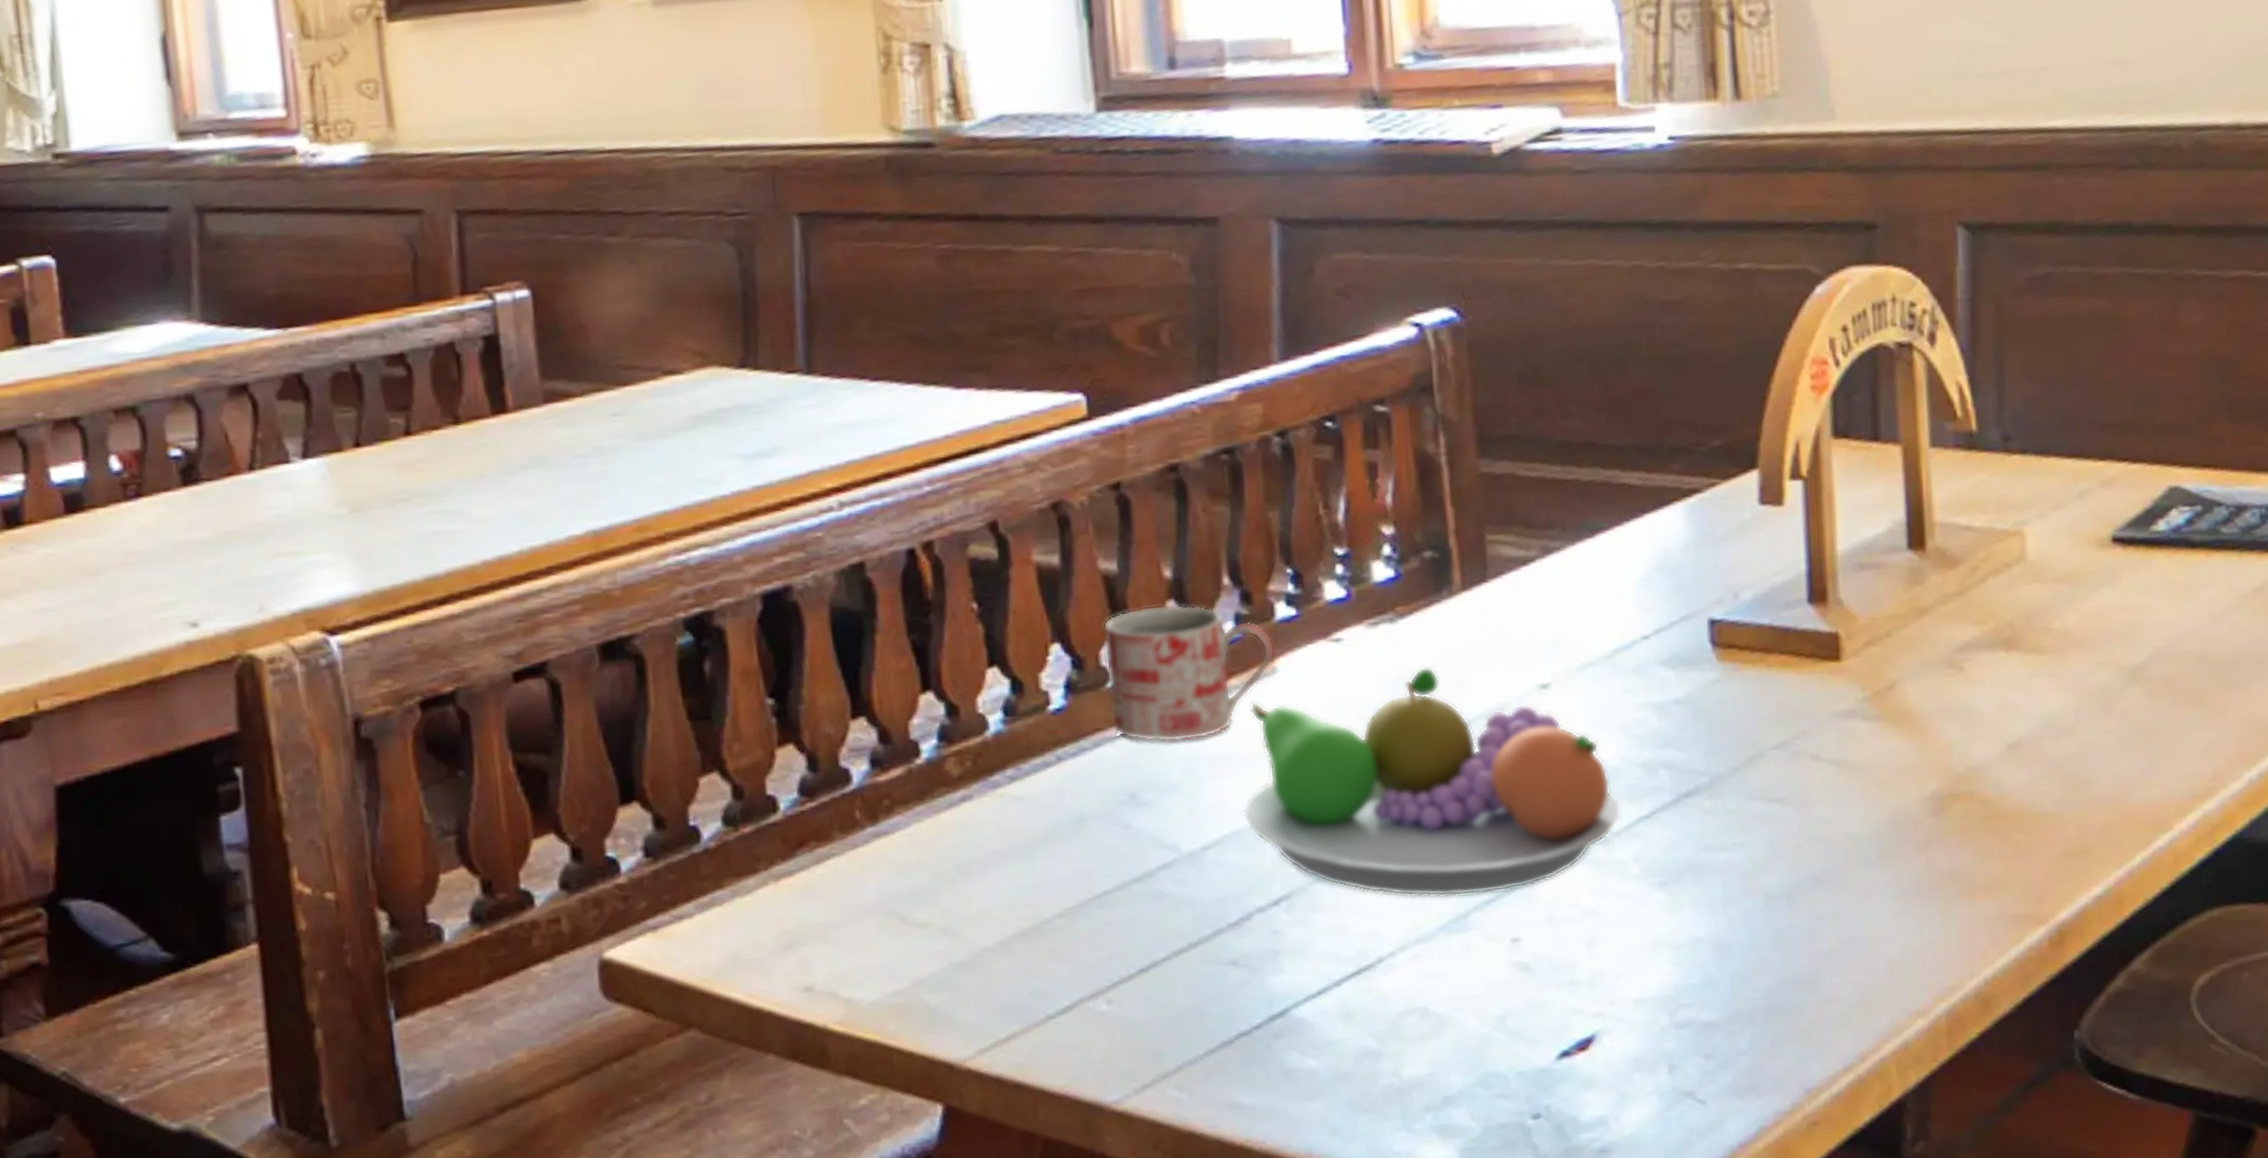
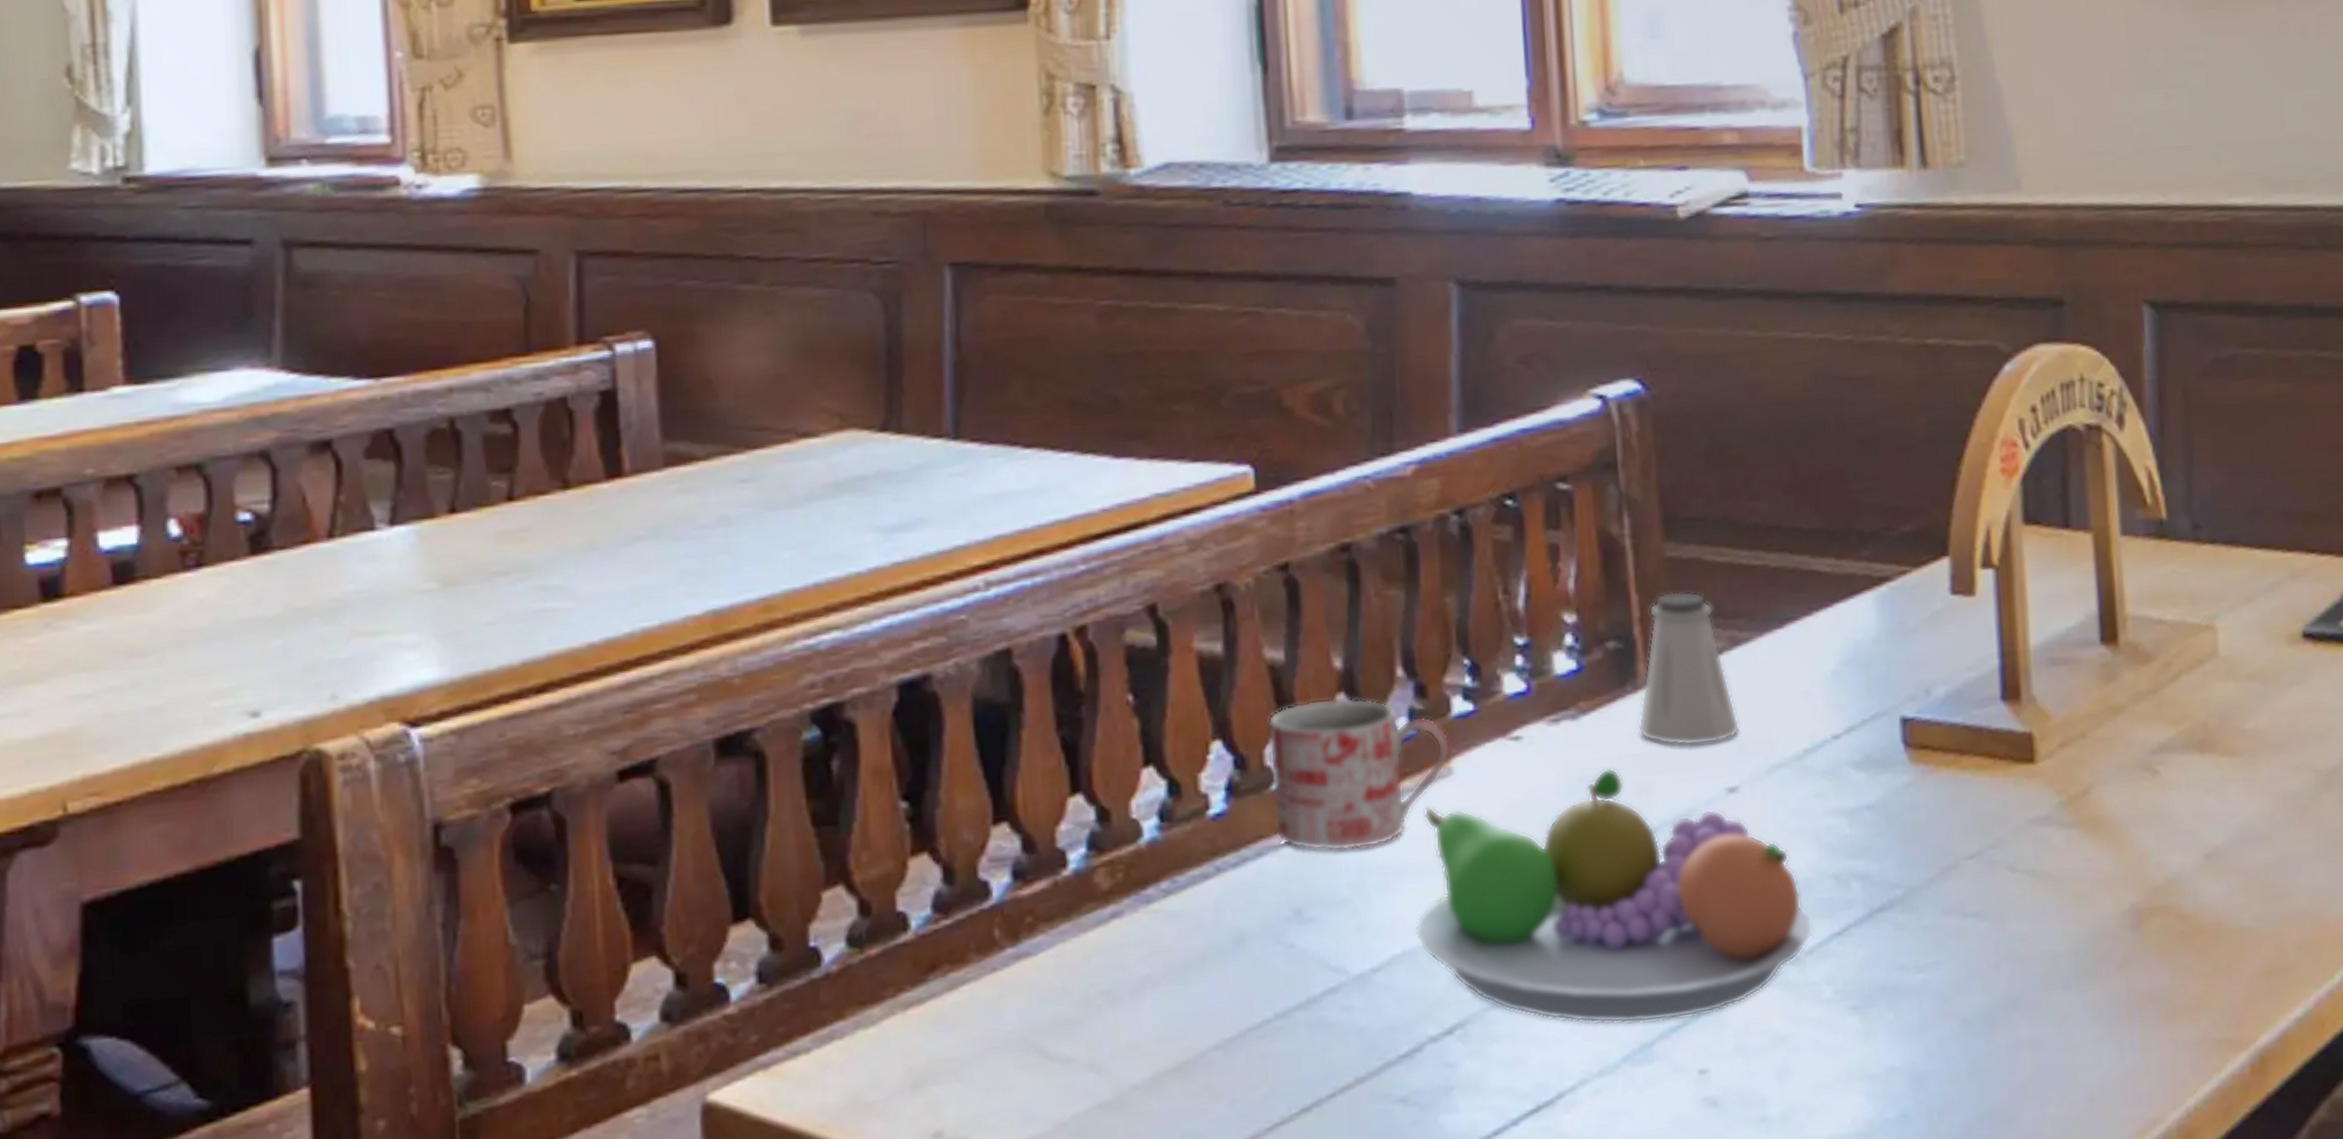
saltshaker: none [1453,504,1552,647] -> present [1637,591,1740,747]

